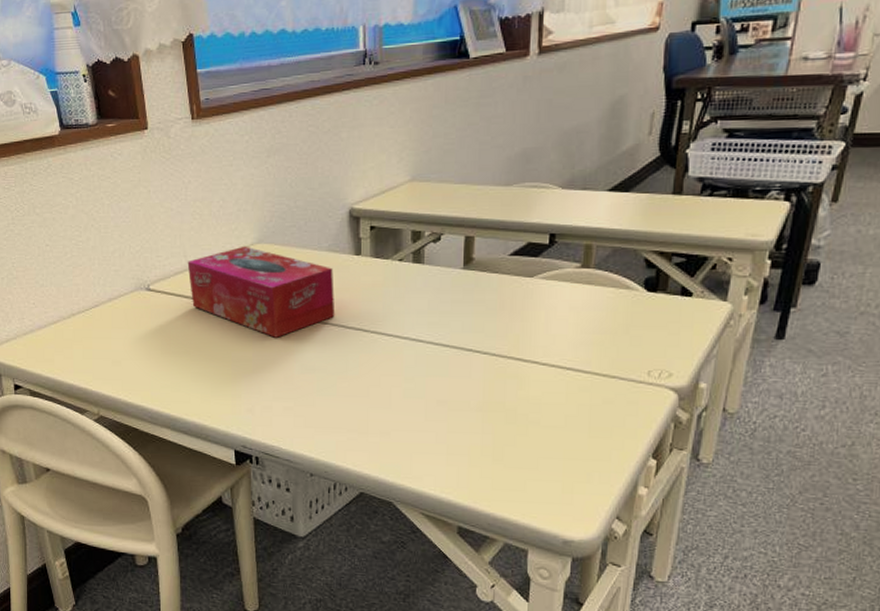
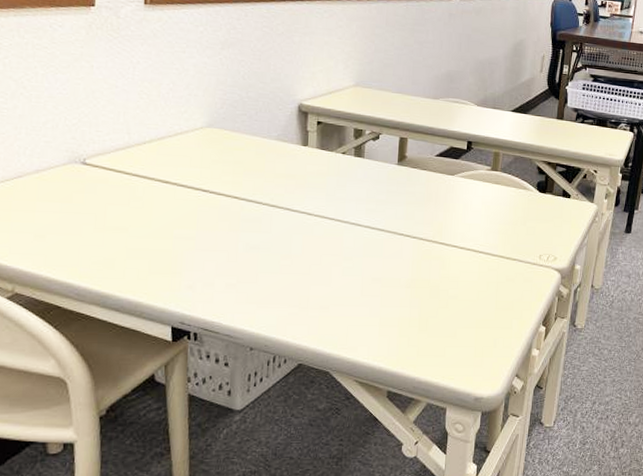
tissue box: present [187,246,335,338] -> none [130,128,282,217]

